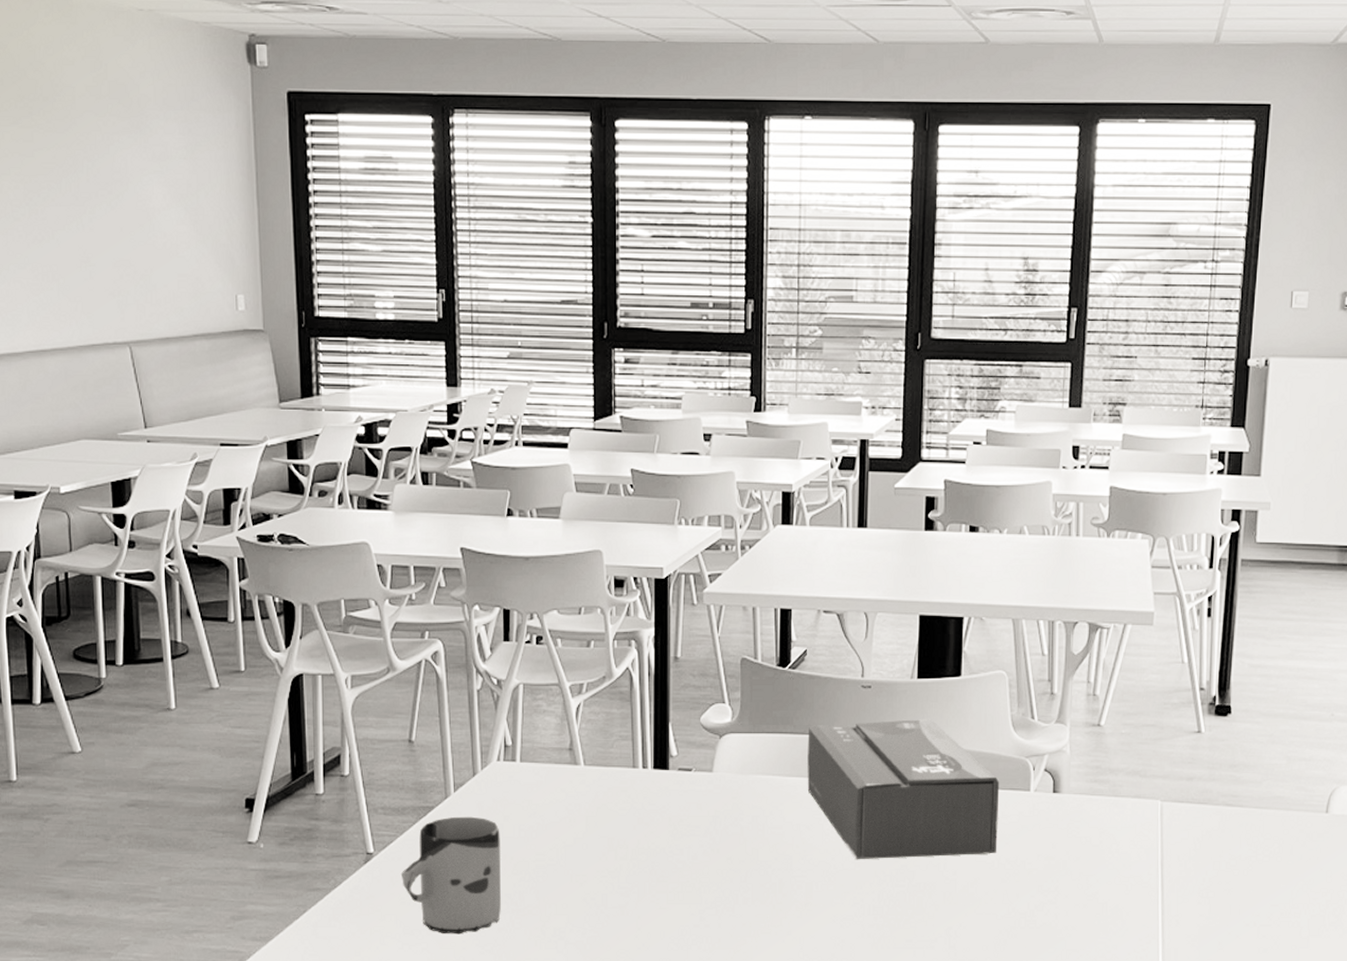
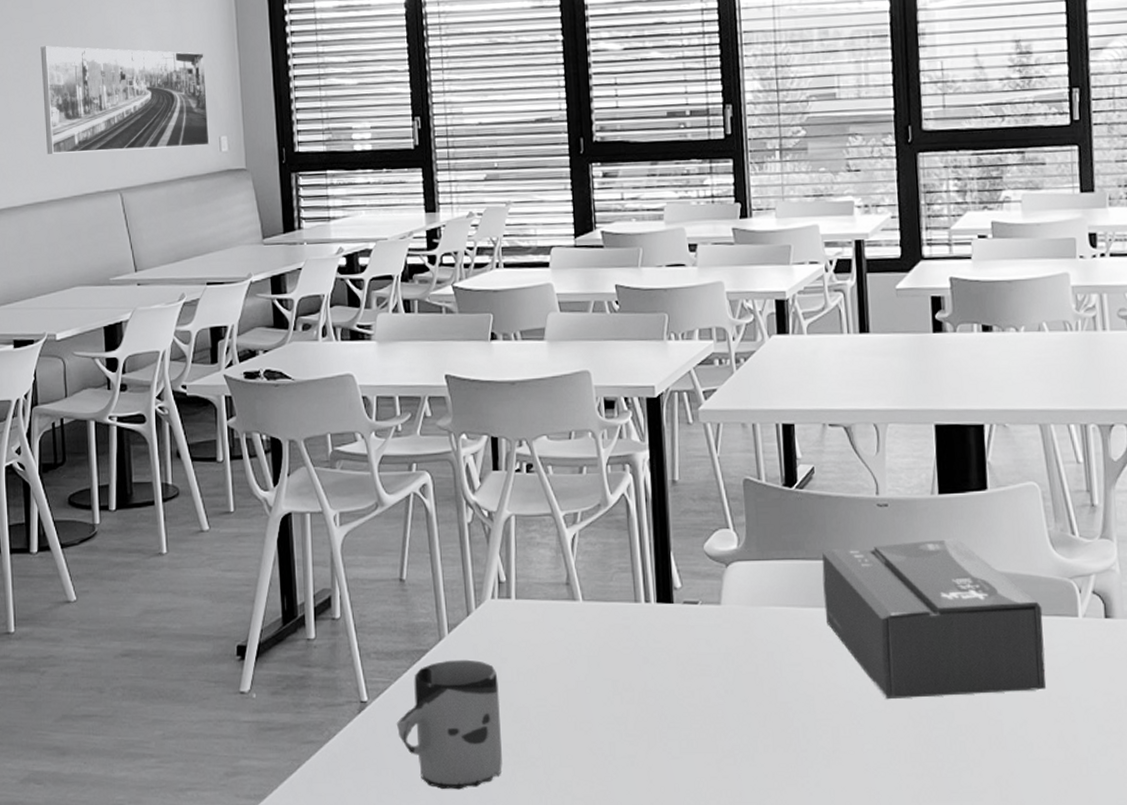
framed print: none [42,185,225,303] -> present [40,46,210,154]

